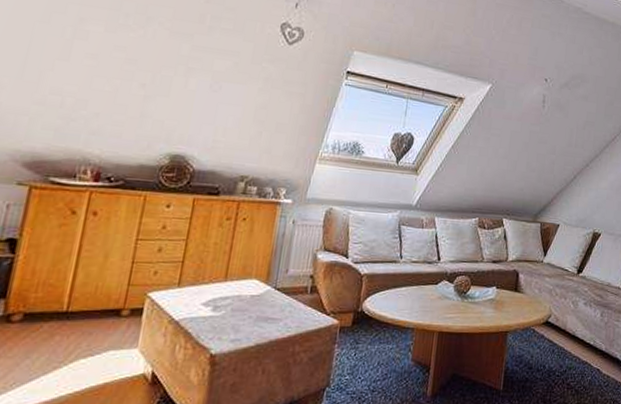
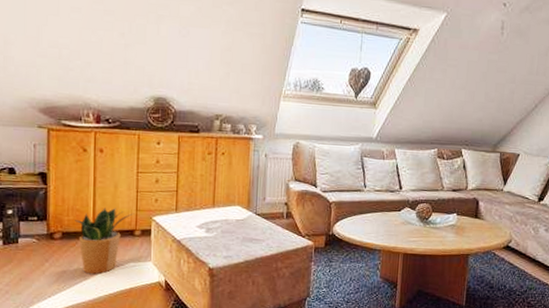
potted plant: none [43,282,125,367] -> present [75,208,135,275]

